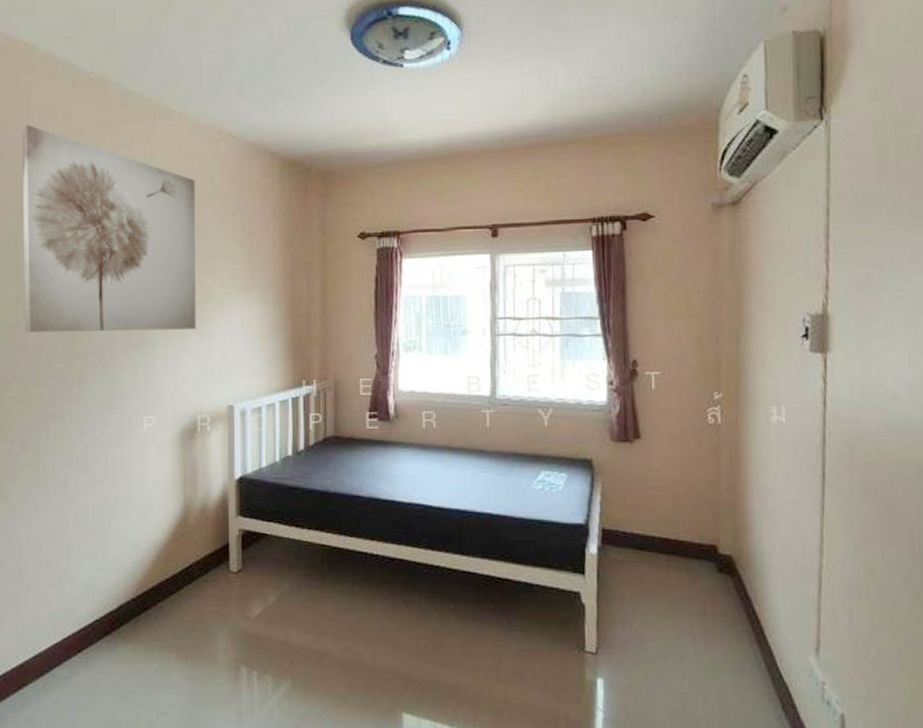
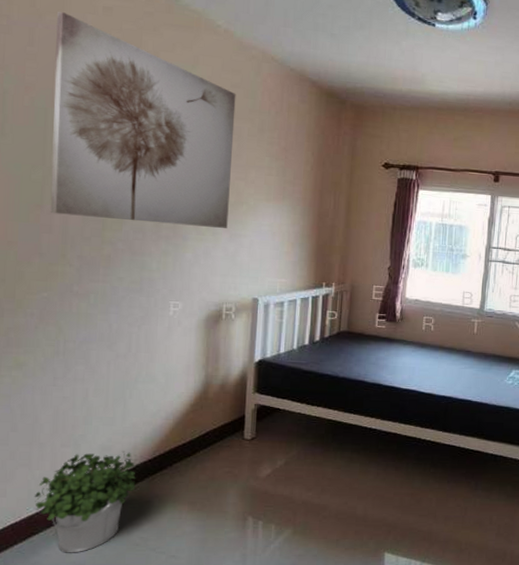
potted plant: none [23,589,121,708] -> present [34,451,136,553]

